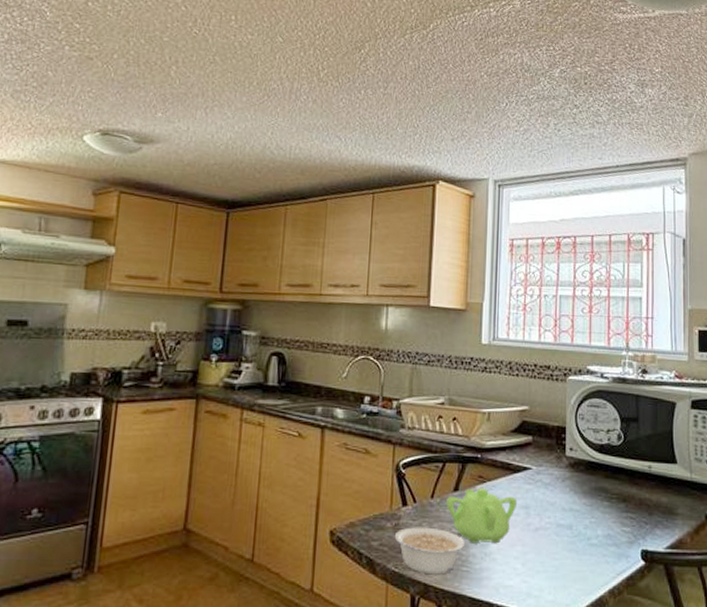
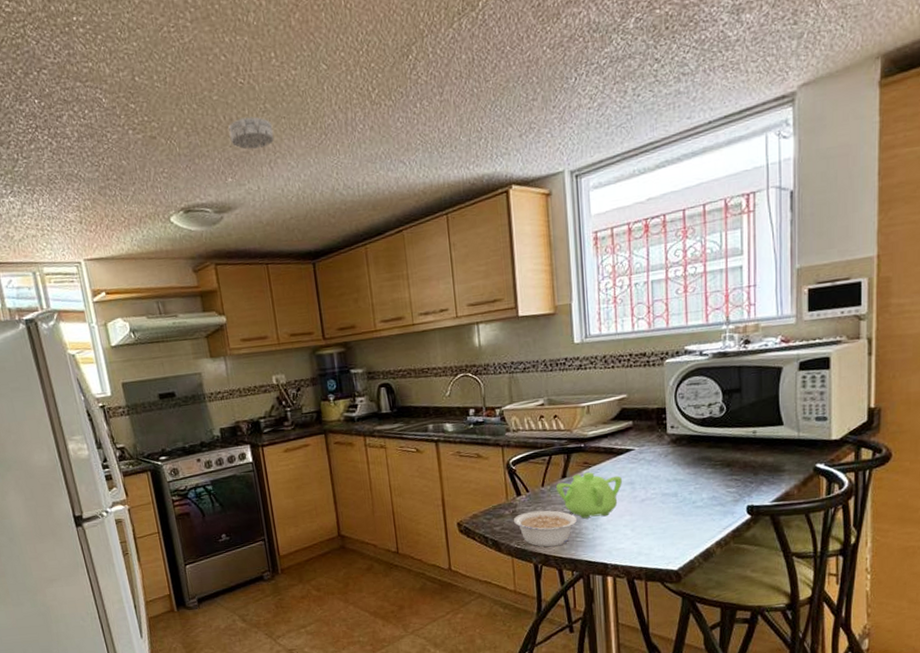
smoke detector: none [170,63,218,94] -> present [228,116,275,150]

